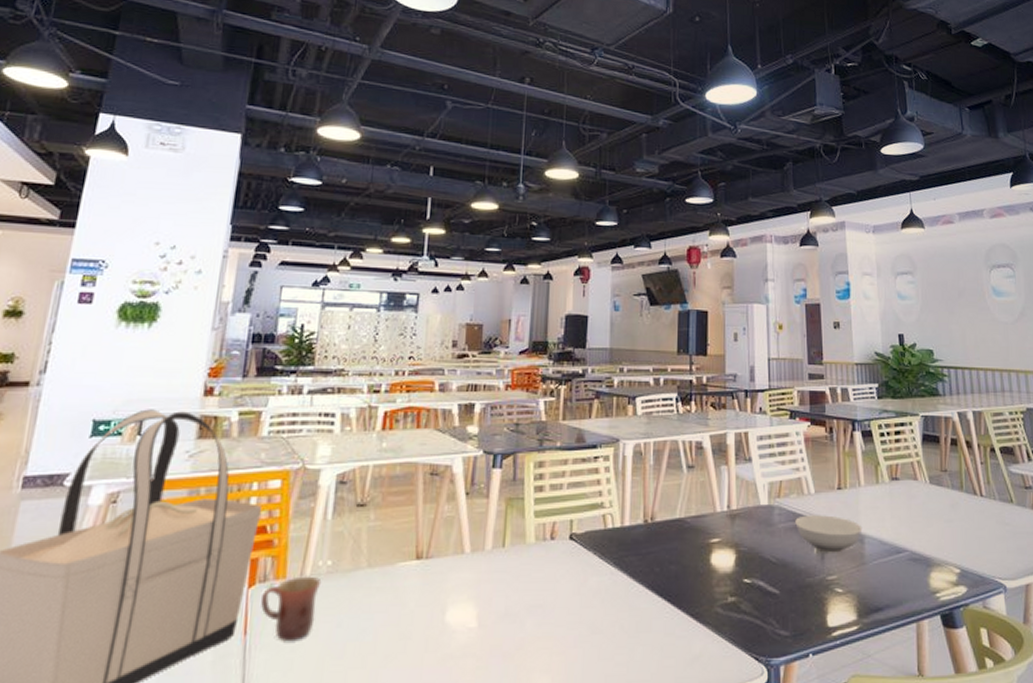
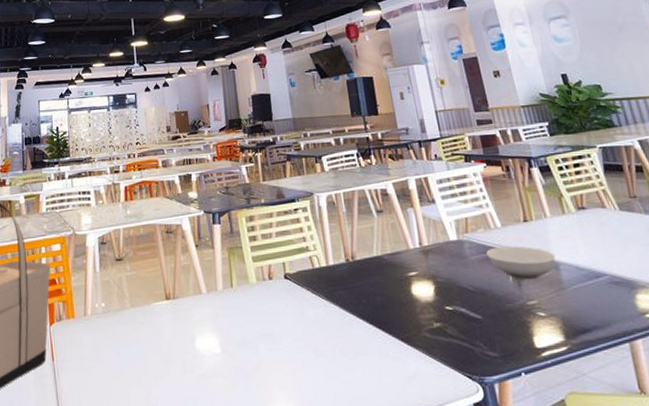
mug: present [261,576,322,640] -> none [60,315,100,365]

